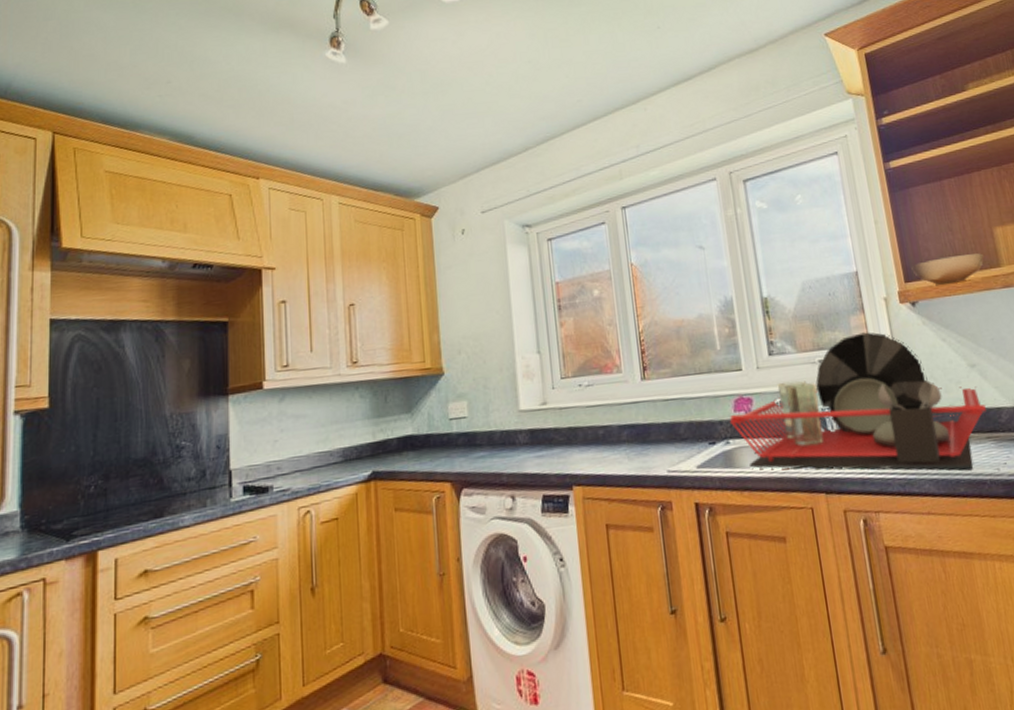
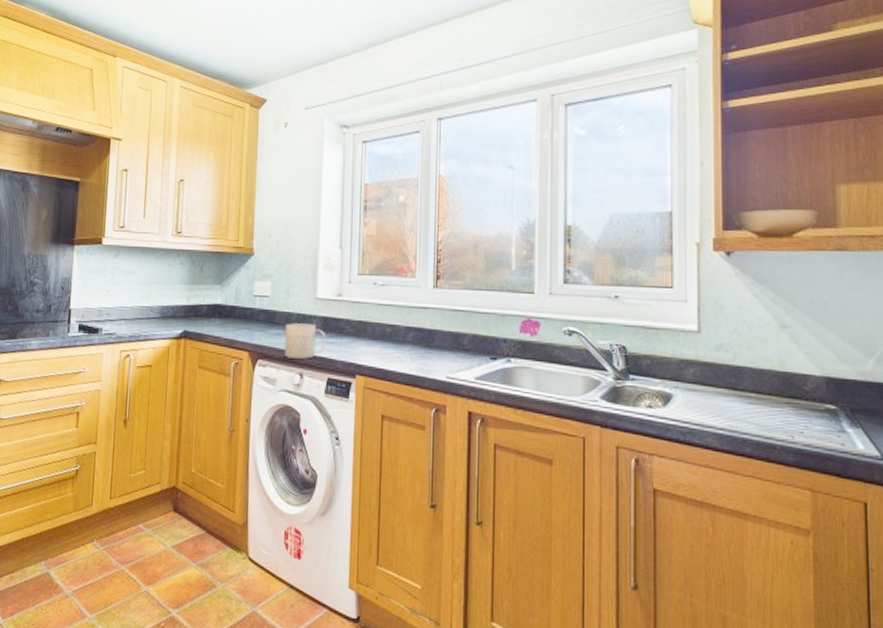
mug: none [488,439,537,482] -> present [284,322,327,359]
dish rack: present [729,332,986,470] -> none [513,275,790,433]

